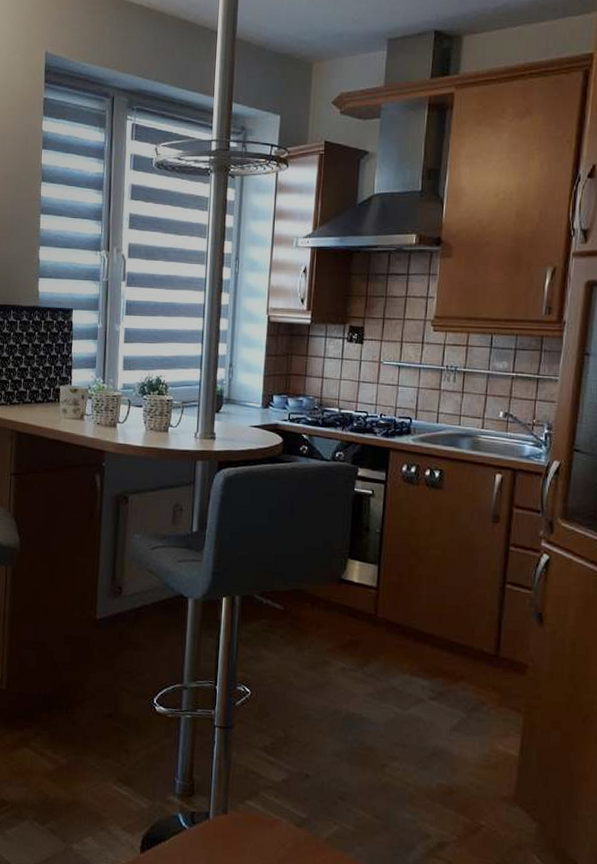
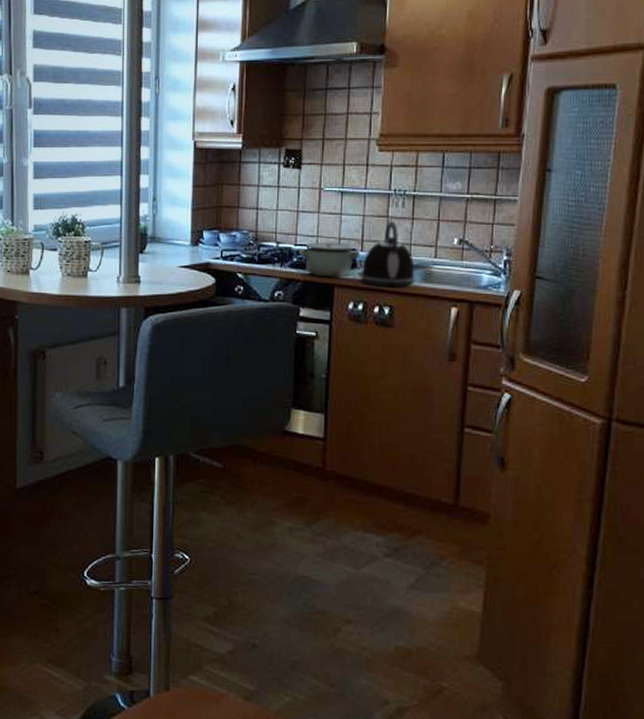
saucepan: none [358,409,414,442] -> present [298,241,360,277]
kettle: none [414,393,463,454] -> present [360,220,415,287]

